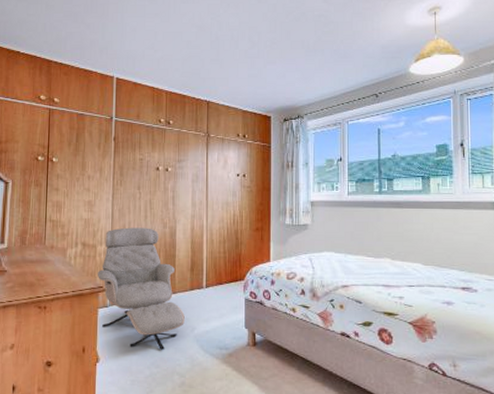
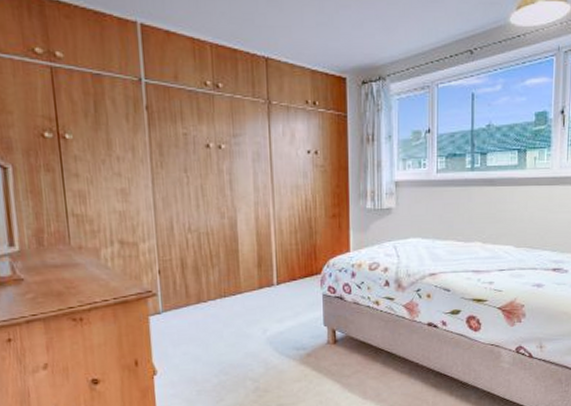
armchair: present [98,227,185,350] -> none [144,219,255,356]

